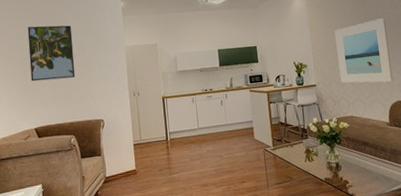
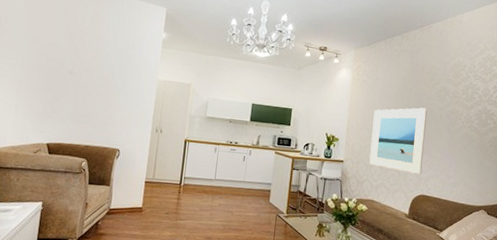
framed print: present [27,25,76,82] -> none [53,37,107,100]

